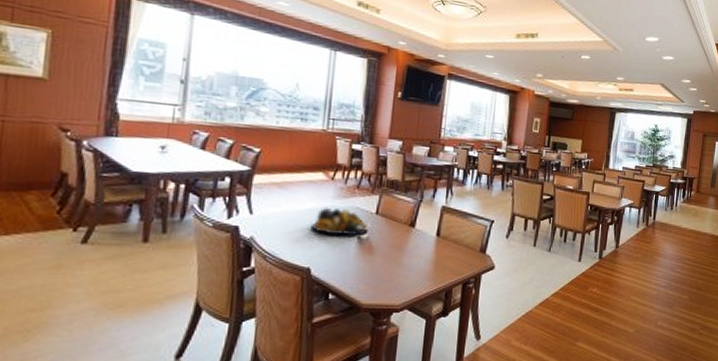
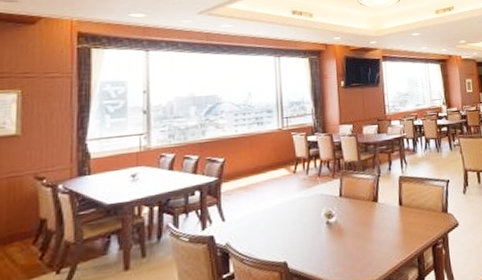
fruit bowl: present [311,207,369,236] -> none [281,197,335,225]

